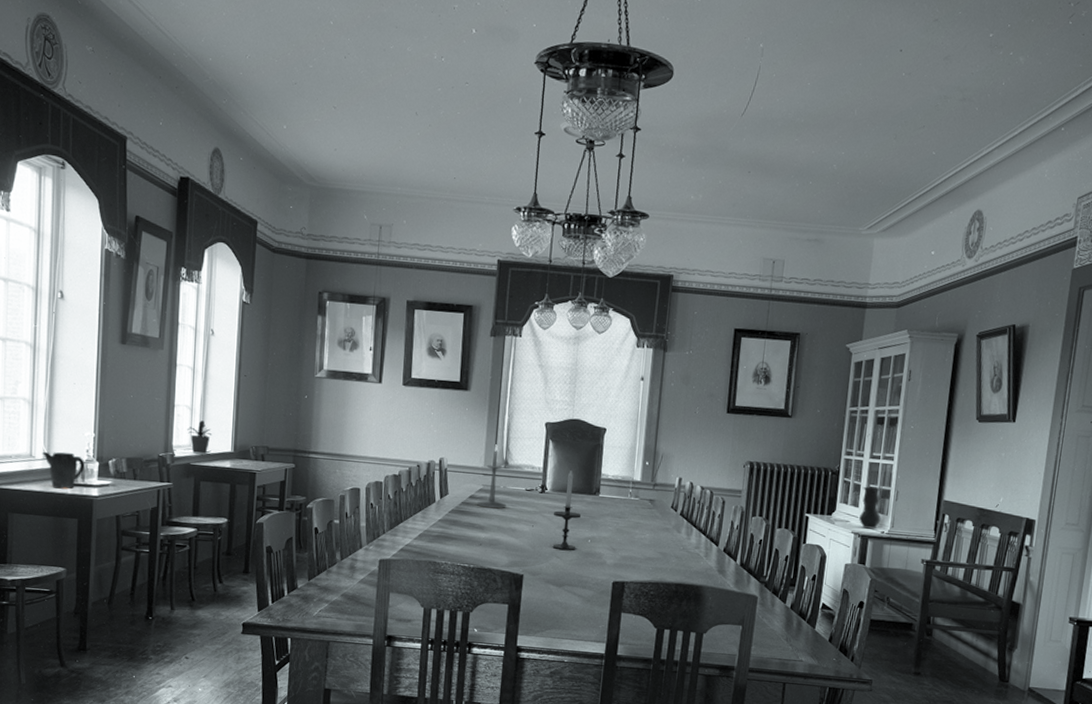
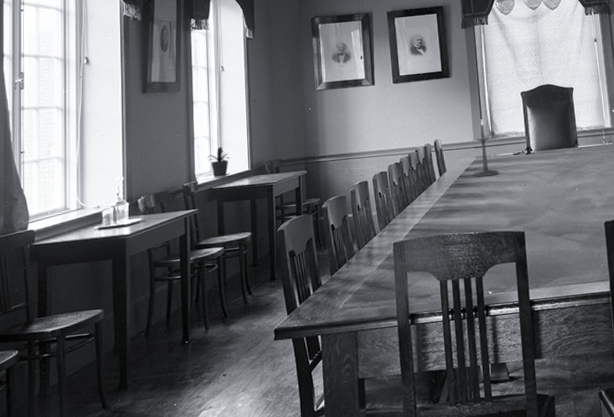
pitcher: present [42,451,85,490] -> none [76,198,116,235]
candlestick: present [552,462,582,551] -> none [541,122,567,203]

